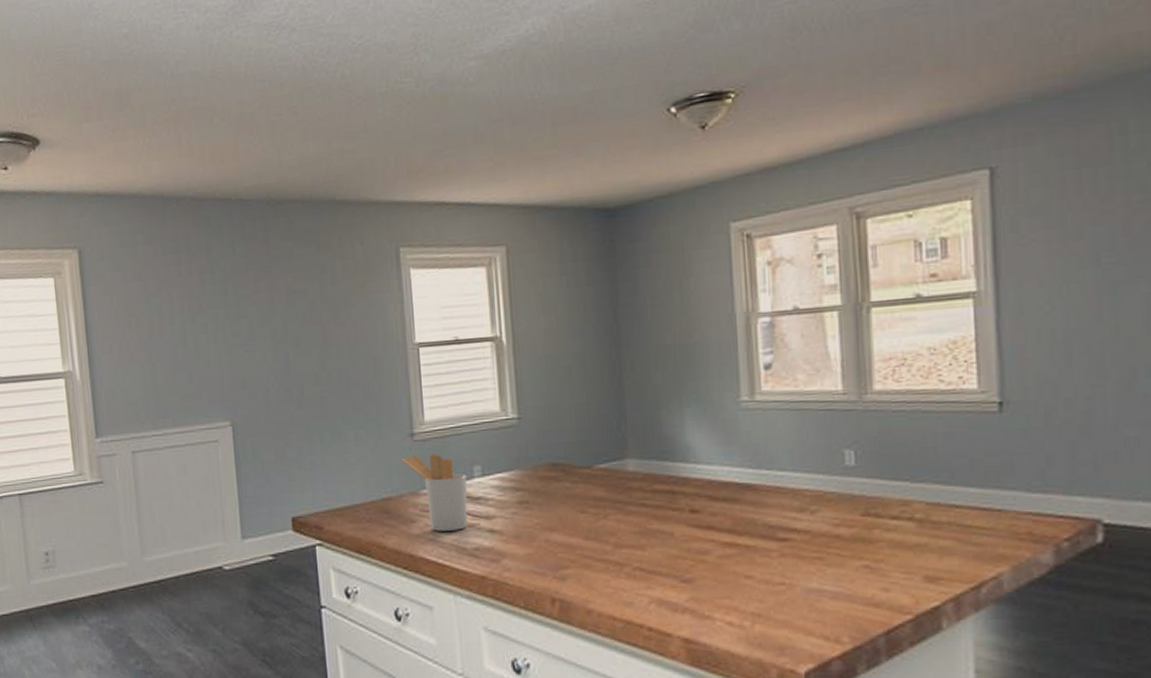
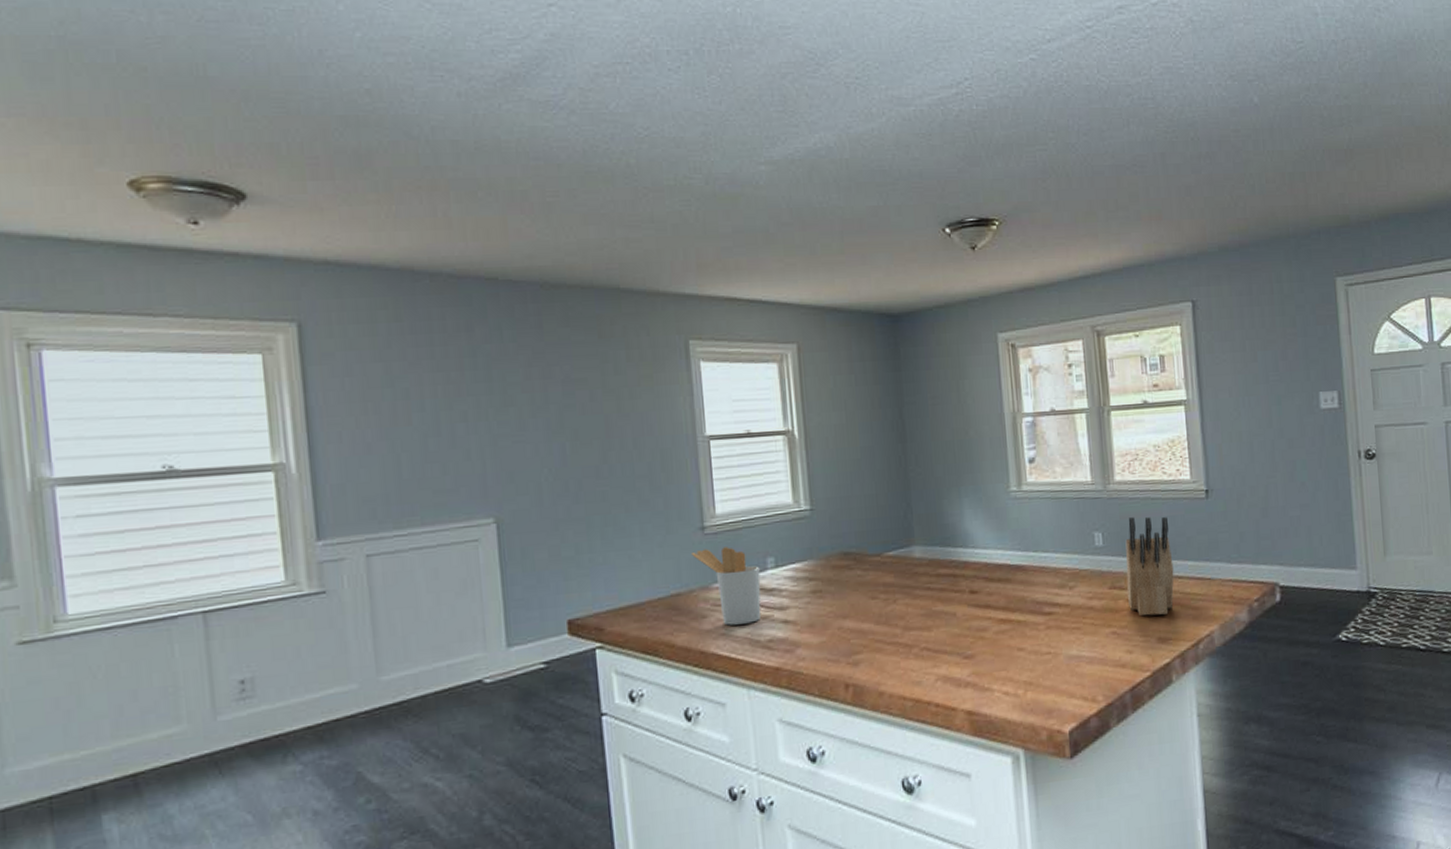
knife block: none [885,433,950,550] -> present [1125,517,1174,616]

